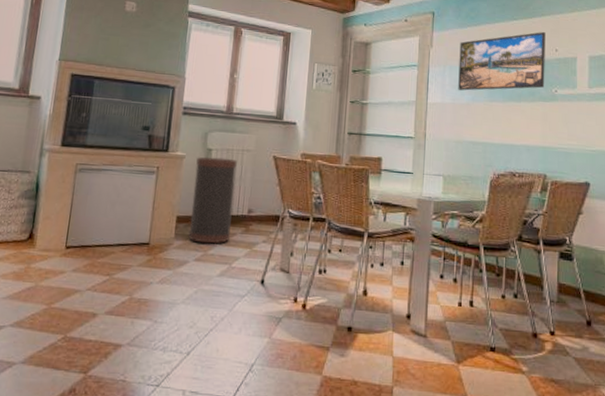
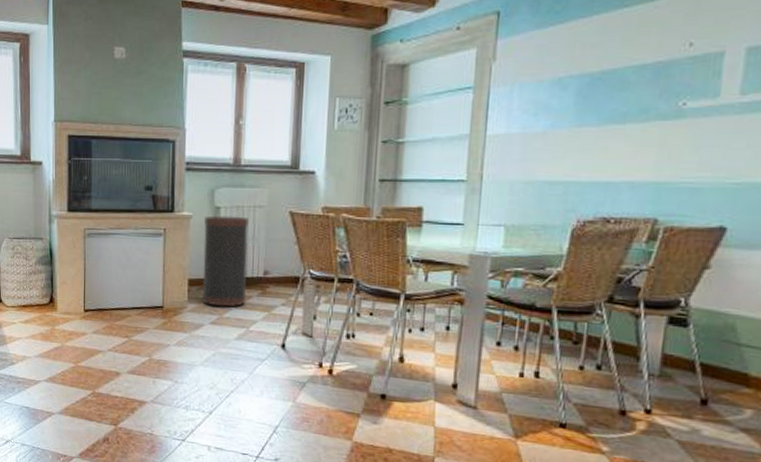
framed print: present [458,31,546,91] -> none [531,18,675,115]

